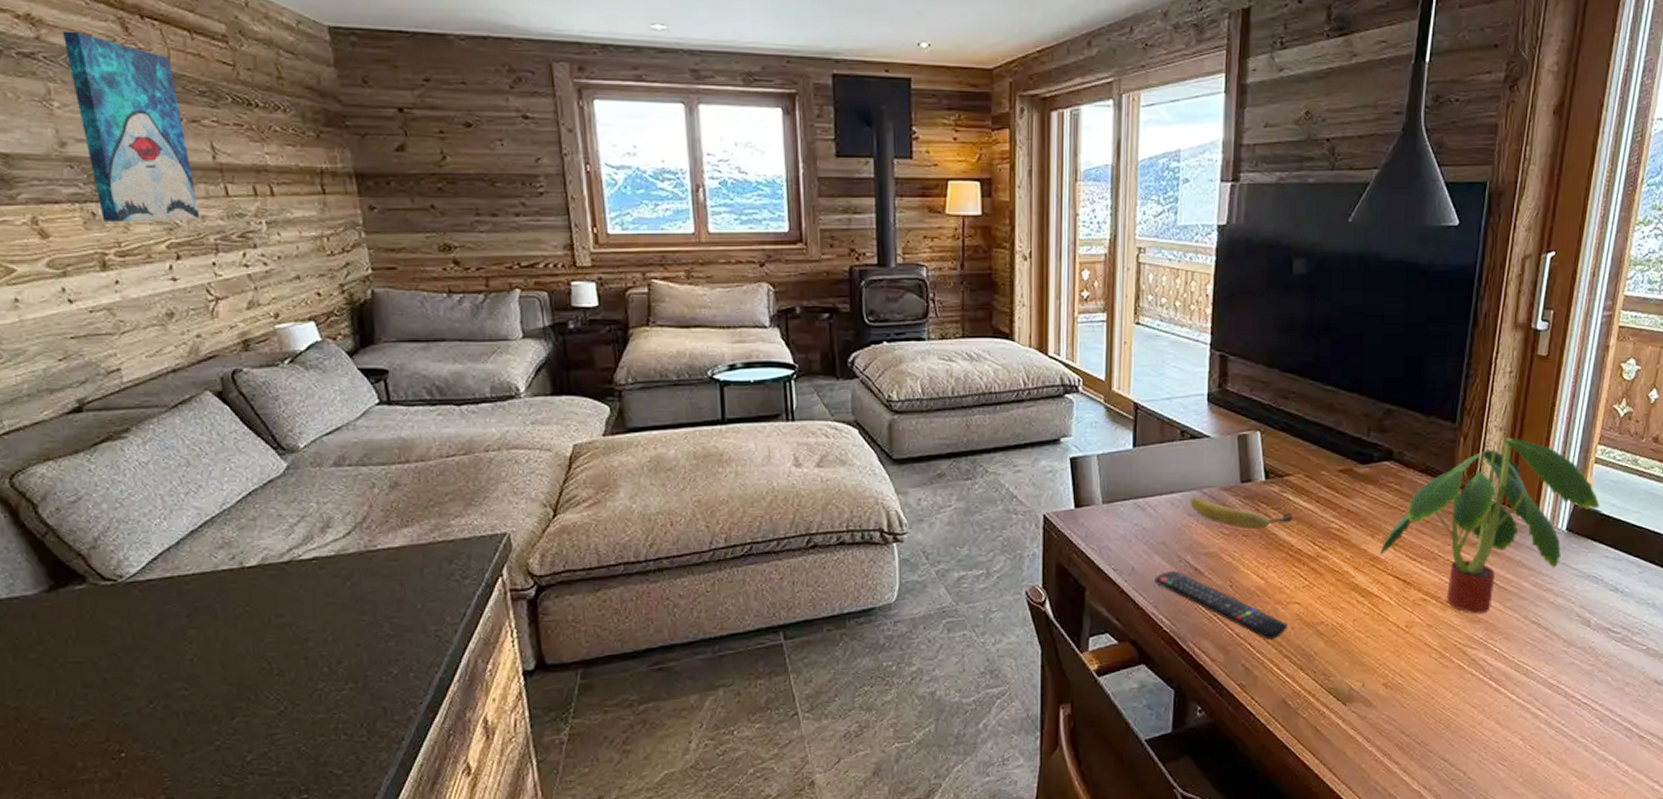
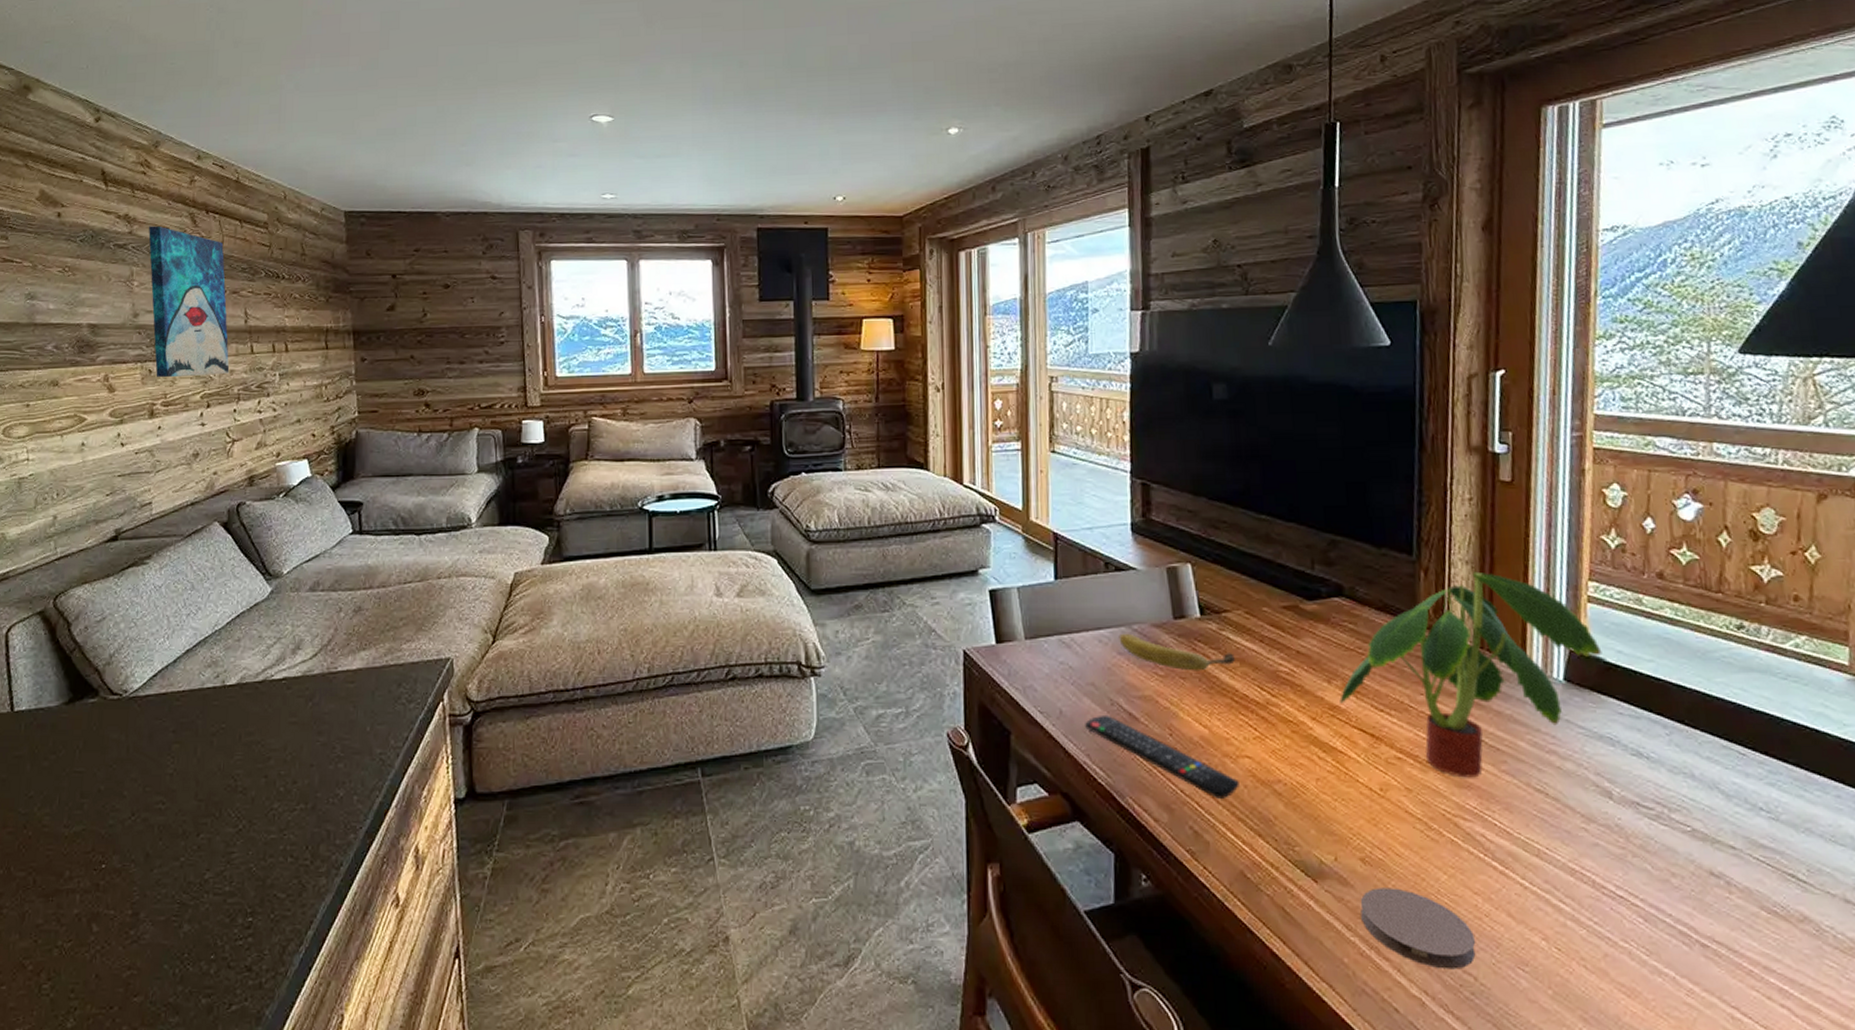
coaster: none [1379,706,1469,768] -> present [1360,888,1476,970]

